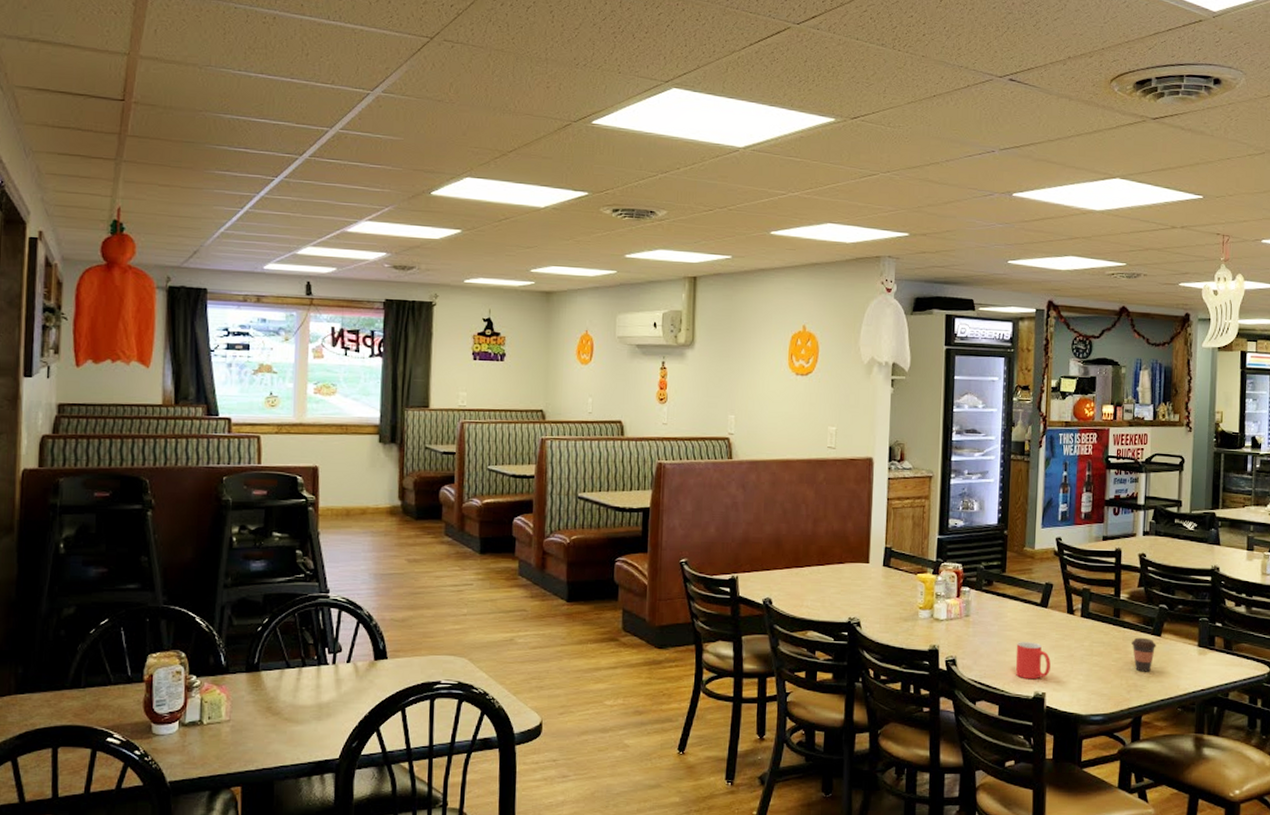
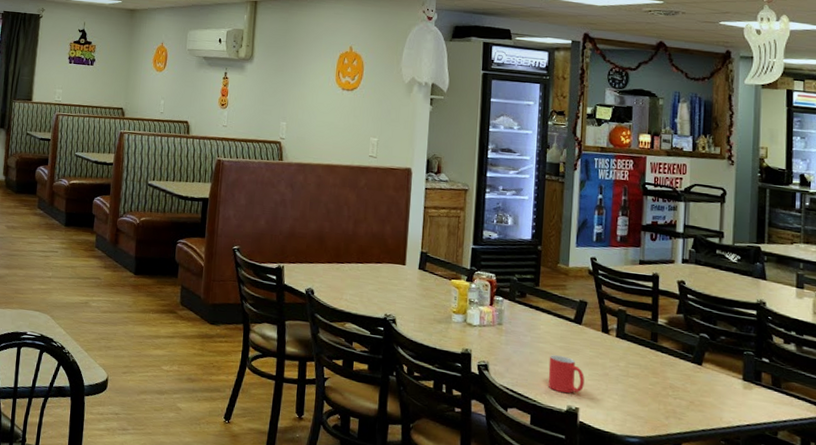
coffee cup: present [1132,637,1157,672] -> none [670,363,697,400]

